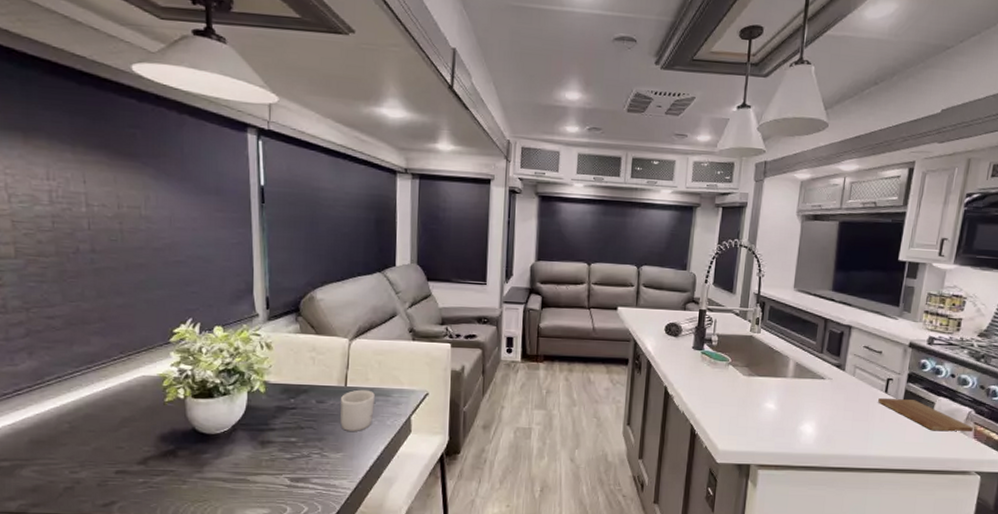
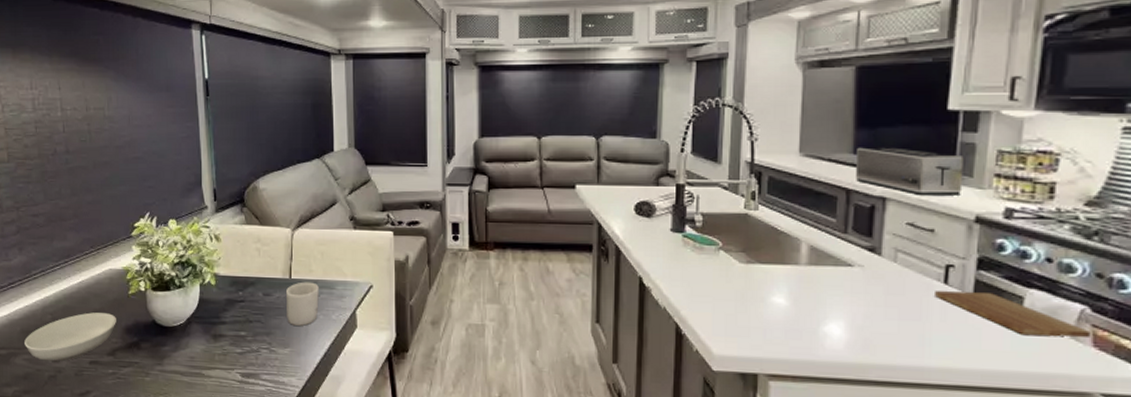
bowl: none [34,420,149,472] -> present [24,312,116,361]
toaster: none [831,286,906,326] -> present [855,147,964,197]

